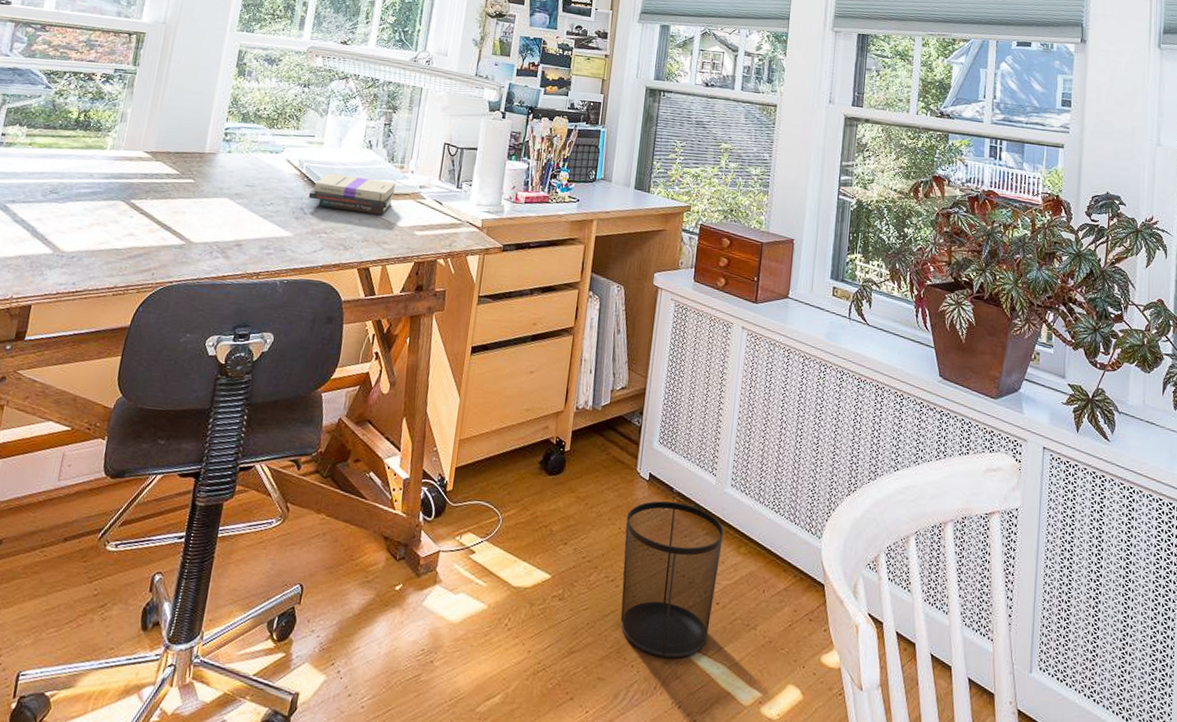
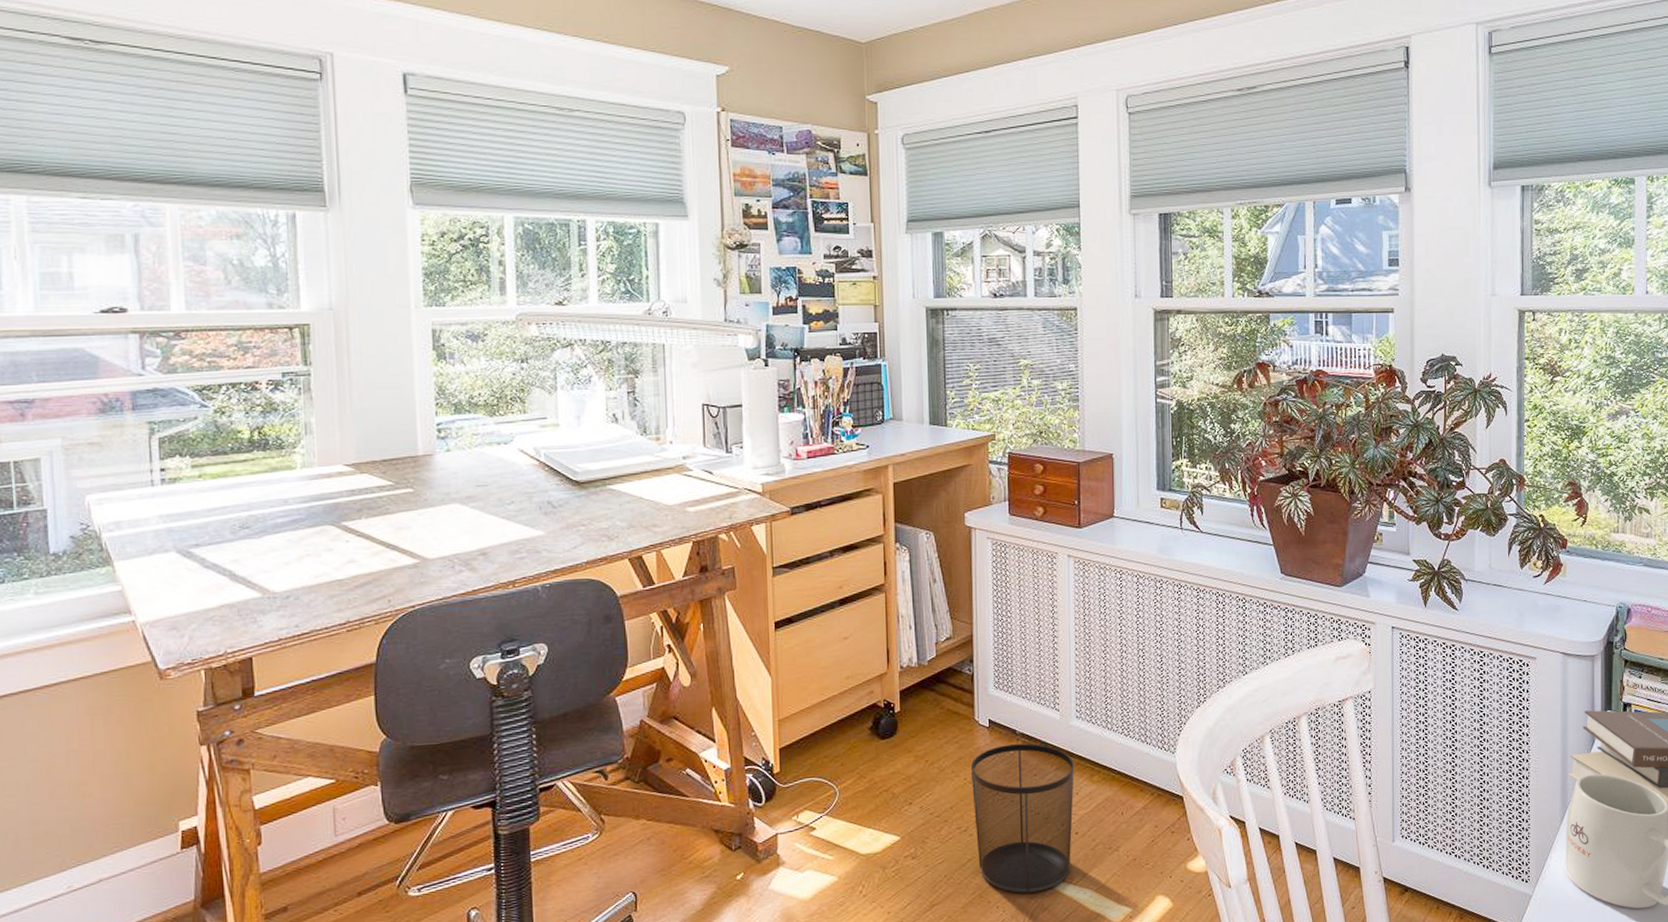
books: present [308,173,396,215] -> none [554,457,655,497]

